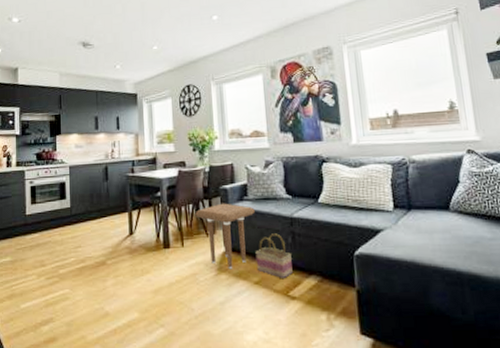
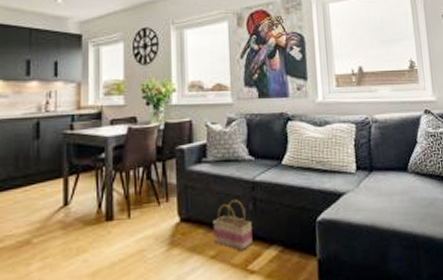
side table: present [195,203,255,270] -> none [145,165,214,243]

